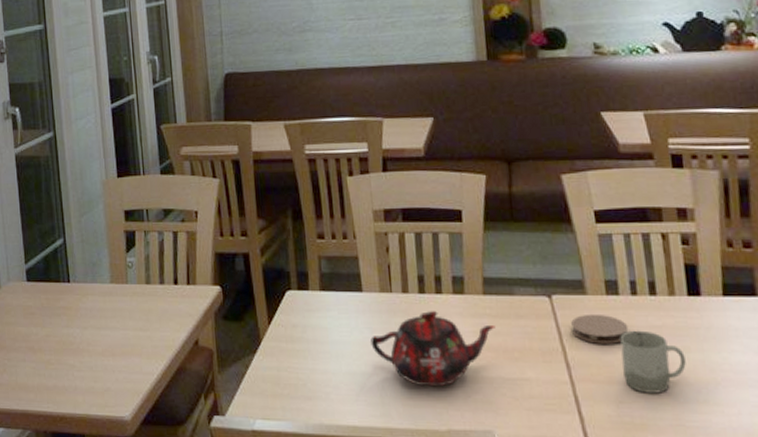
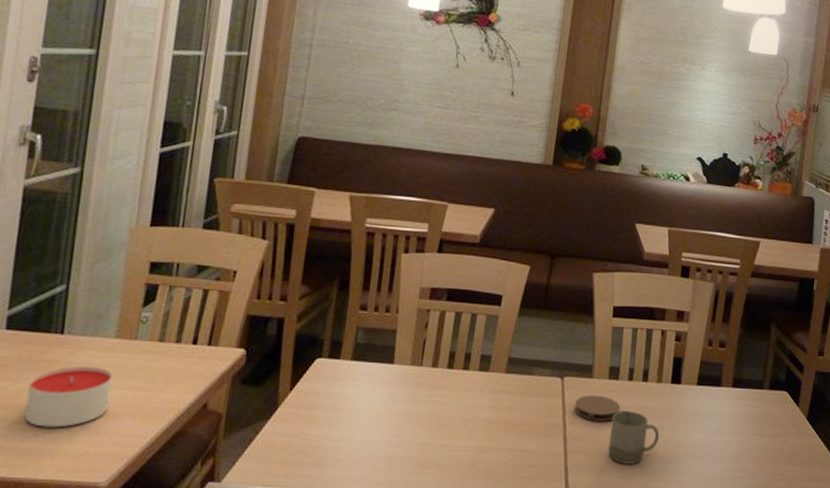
candle: none [53,310,118,367] -> present [24,366,113,428]
teapot: present [370,311,496,387] -> none [391,385,511,456]

